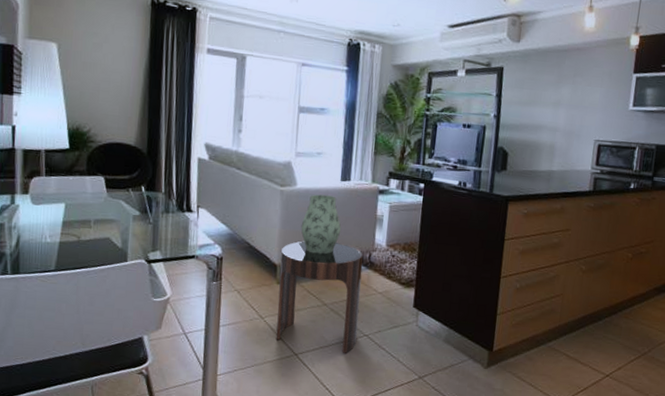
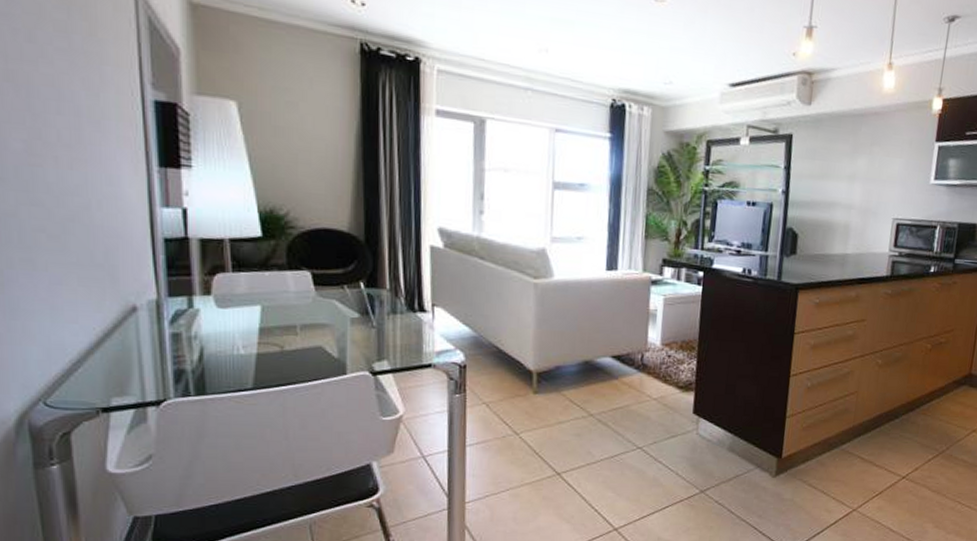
side table: present [276,241,363,353] -> none [534,342,634,469]
vase: present [301,194,342,255] -> none [560,287,608,357]

